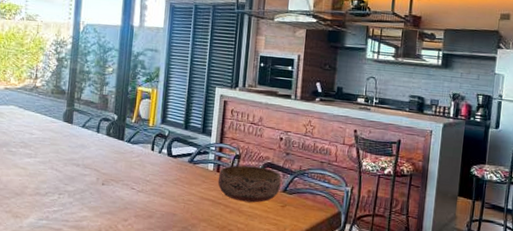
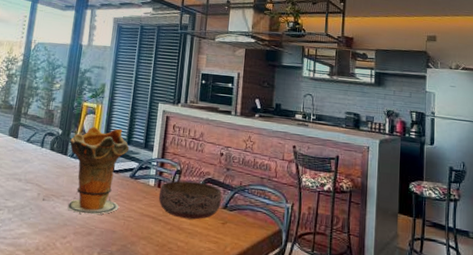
decorative vase: none [126,112,187,199] -> present [67,127,130,215]

